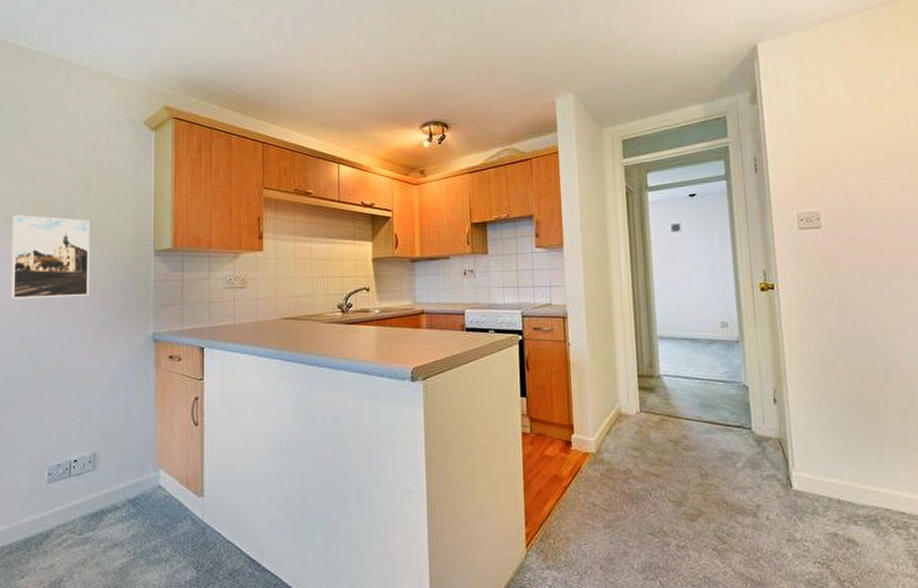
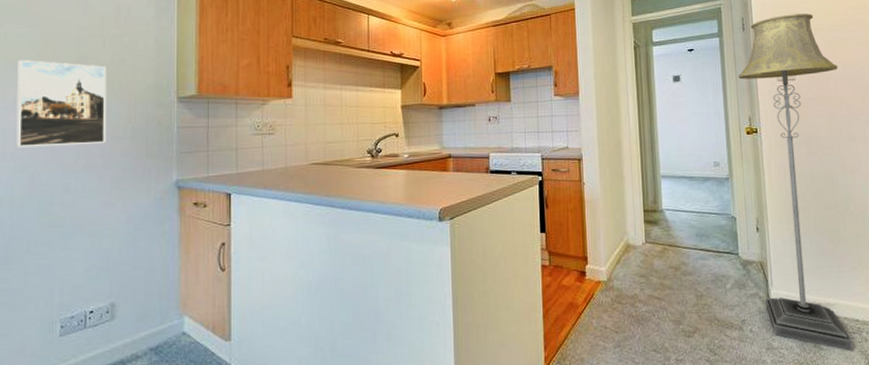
floor lamp: none [749,150,898,550] -> present [737,14,853,352]

